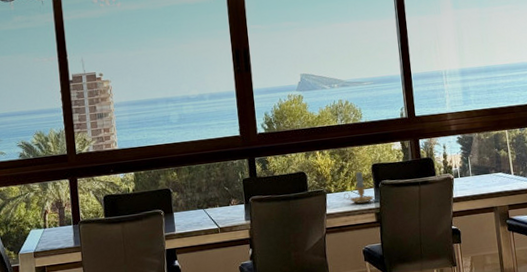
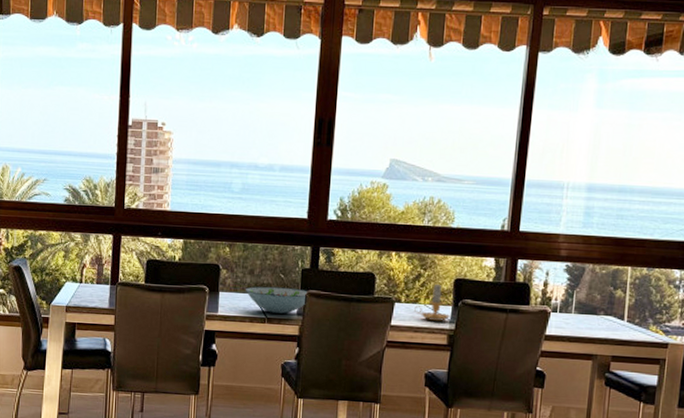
decorative bowl: none [196,197,251,223] -> present [245,286,308,314]

